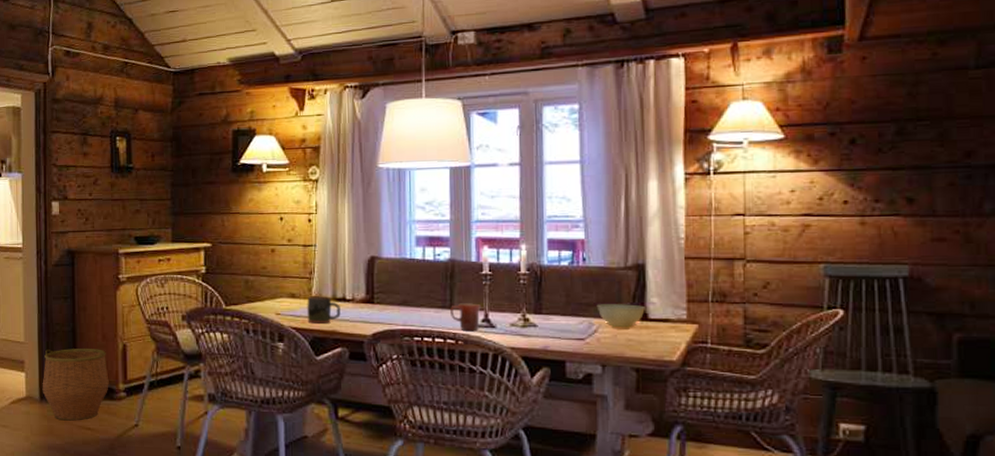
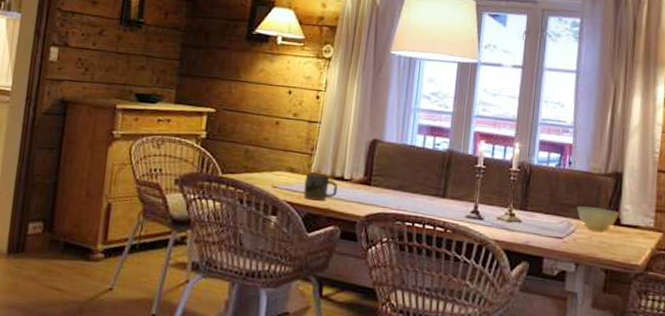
basket: present [42,349,109,421] -> none [11,201,88,280]
mug: present [450,303,481,330] -> none [443,193,472,221]

